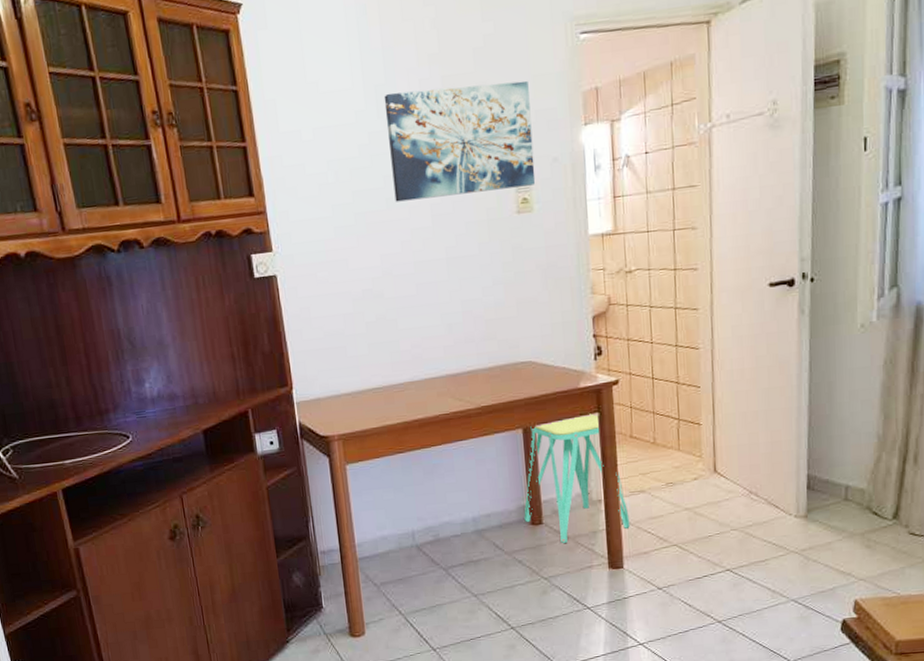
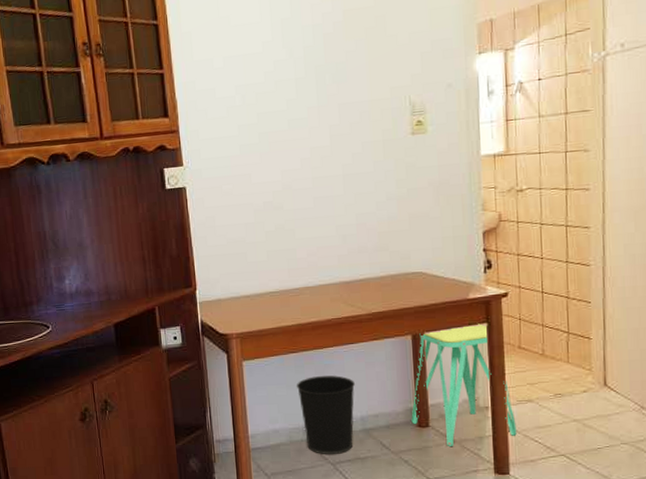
wall art: present [384,81,536,202] -> none [289,14,430,123]
wastebasket: none [403,475,466,560] -> present [296,375,355,455]

